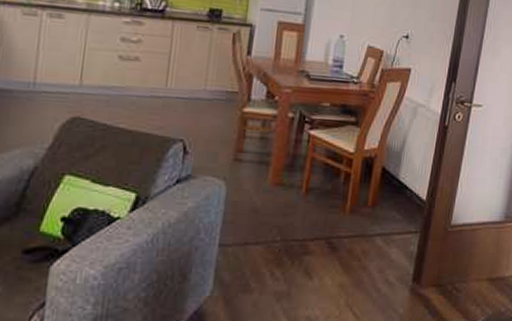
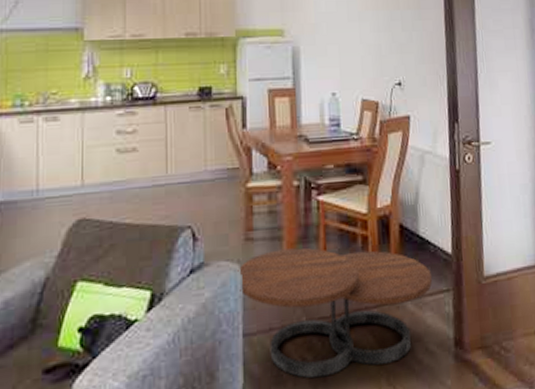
coffee table: none [222,173,404,291] -> present [237,247,433,379]

